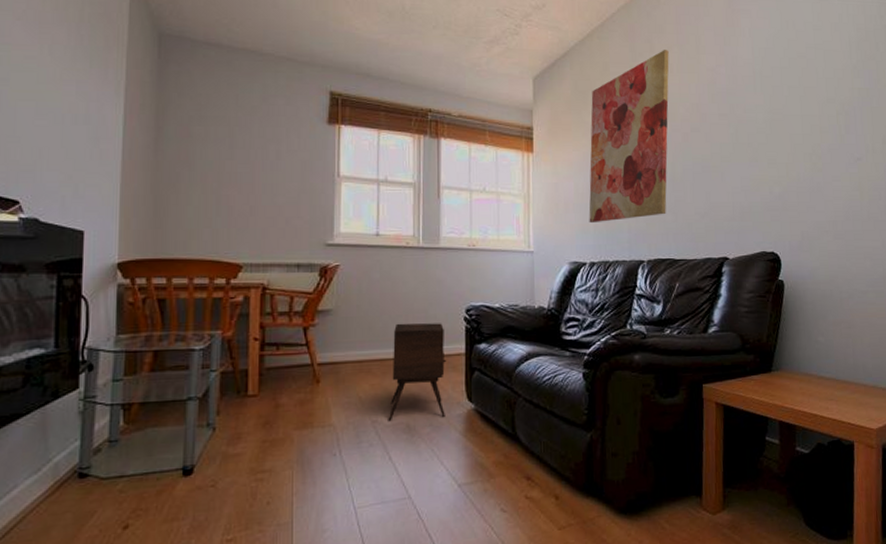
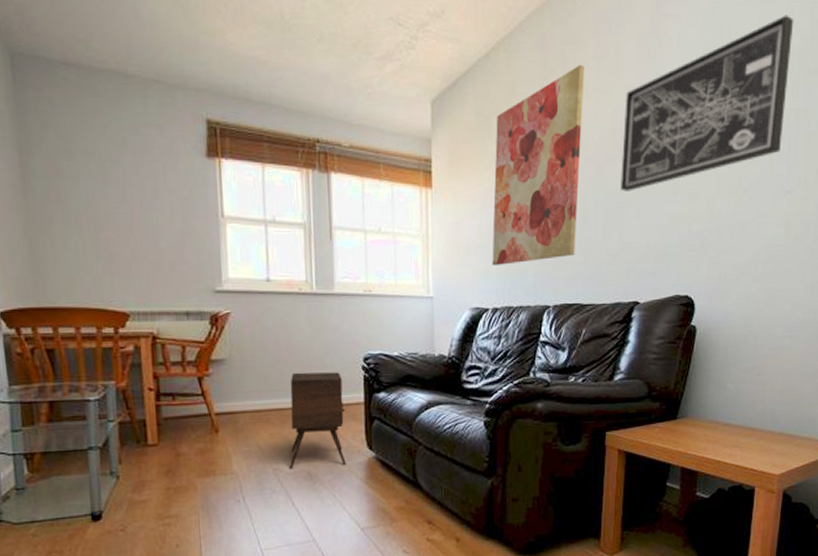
wall art: none [705,11,849,157] -> present [621,15,794,191]

